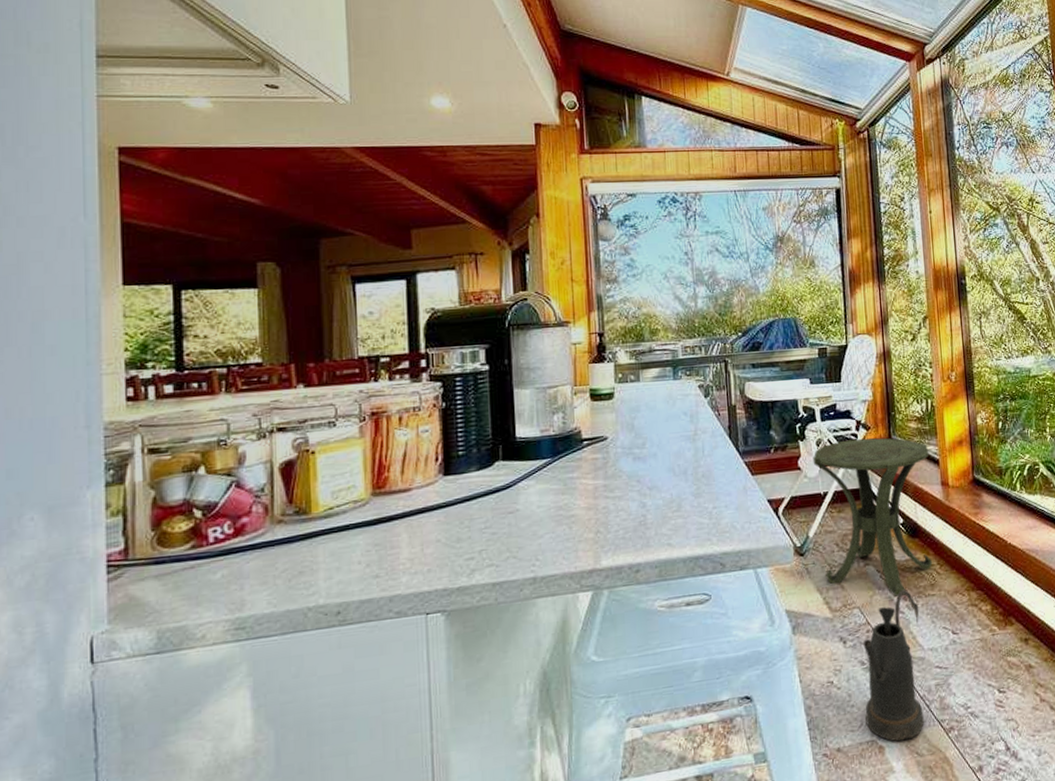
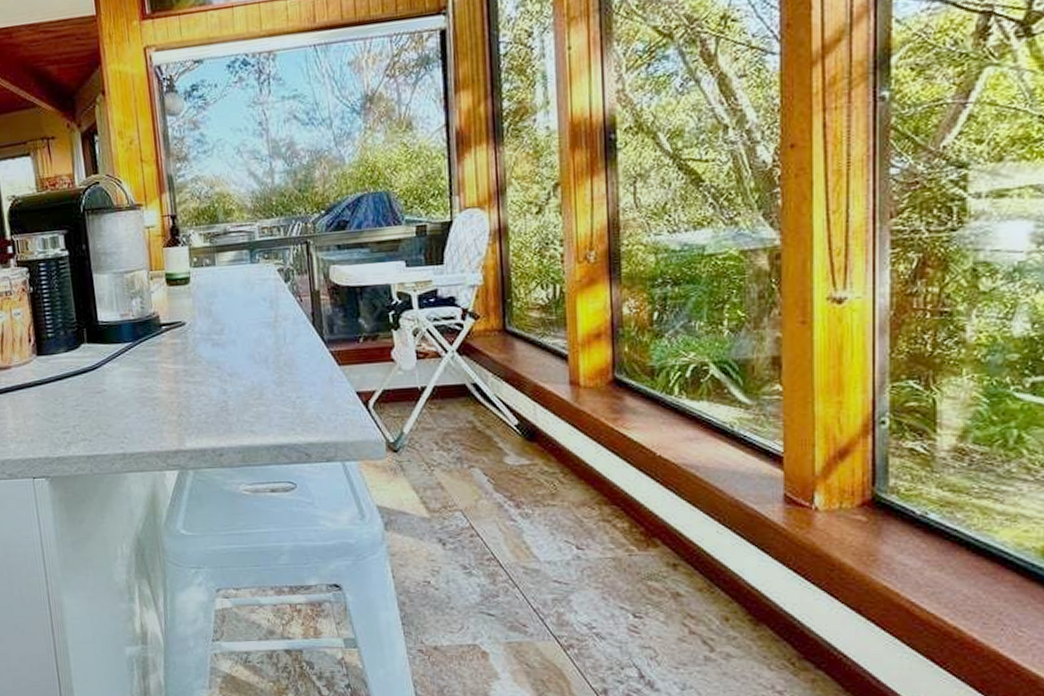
side table: present [812,438,933,597] -> none [408,328,555,503]
watering can: present [863,589,924,742] -> none [465,496,537,650]

